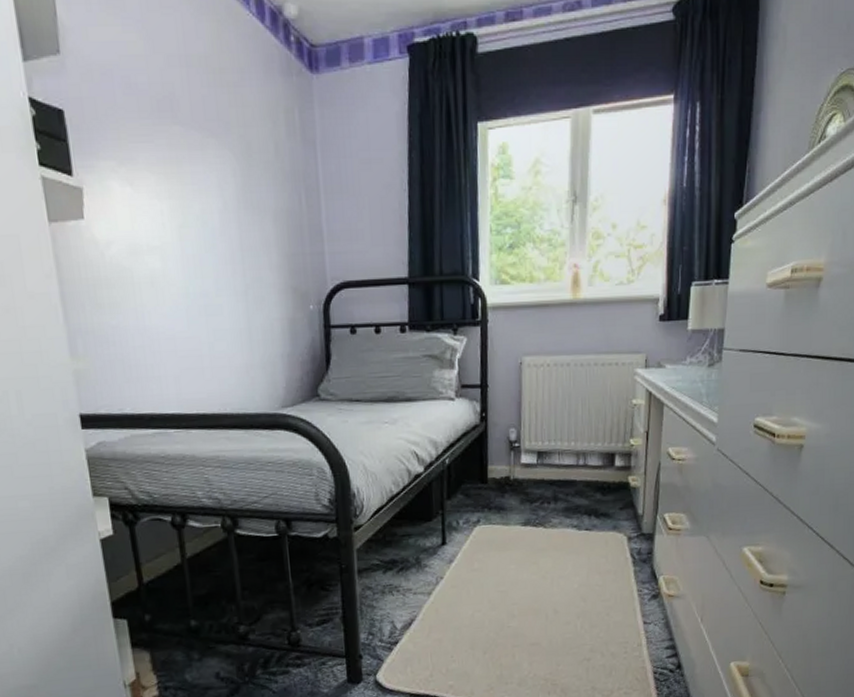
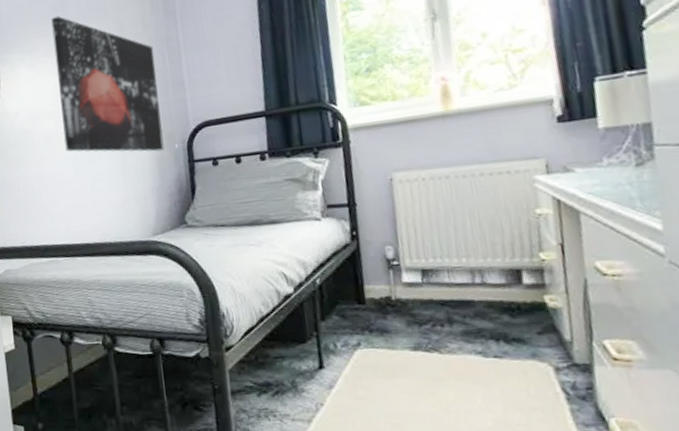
wall art: none [155,118,297,311] -> present [51,16,164,152]

